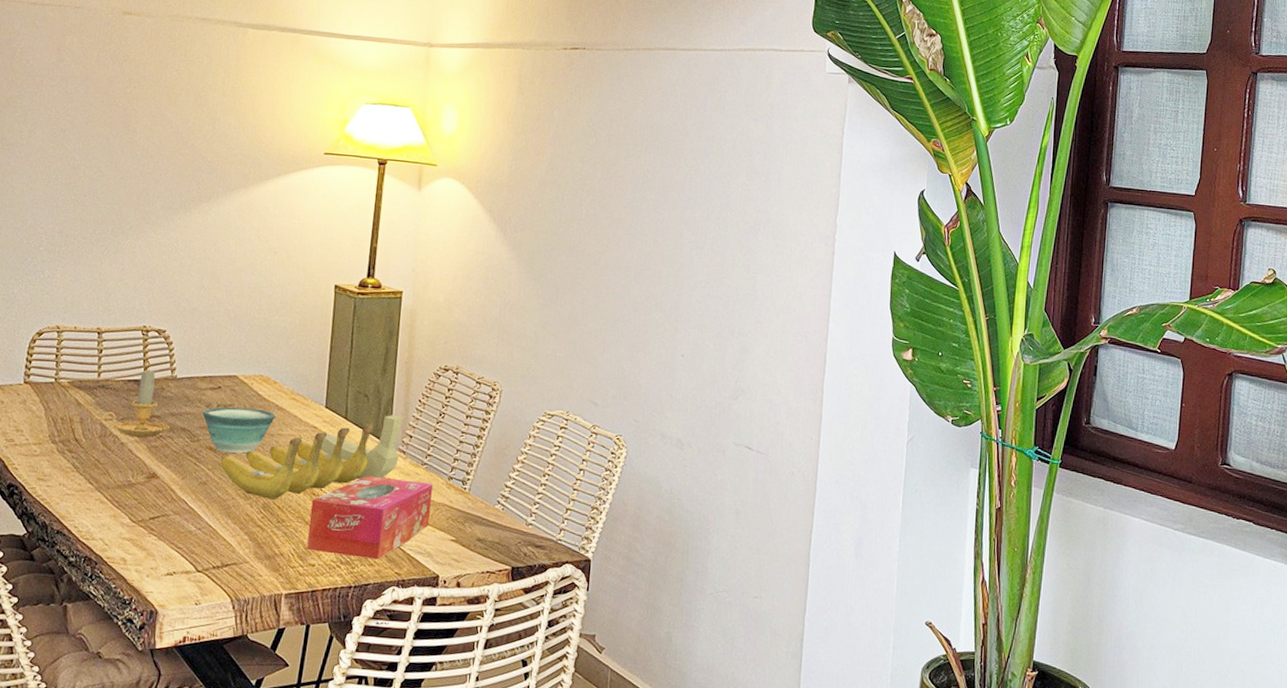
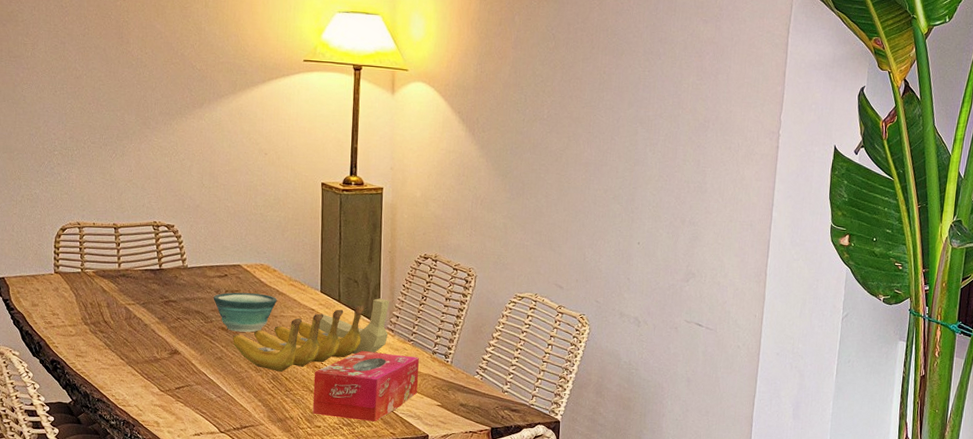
candle: present [101,368,170,438] -> none [125,259,186,320]

